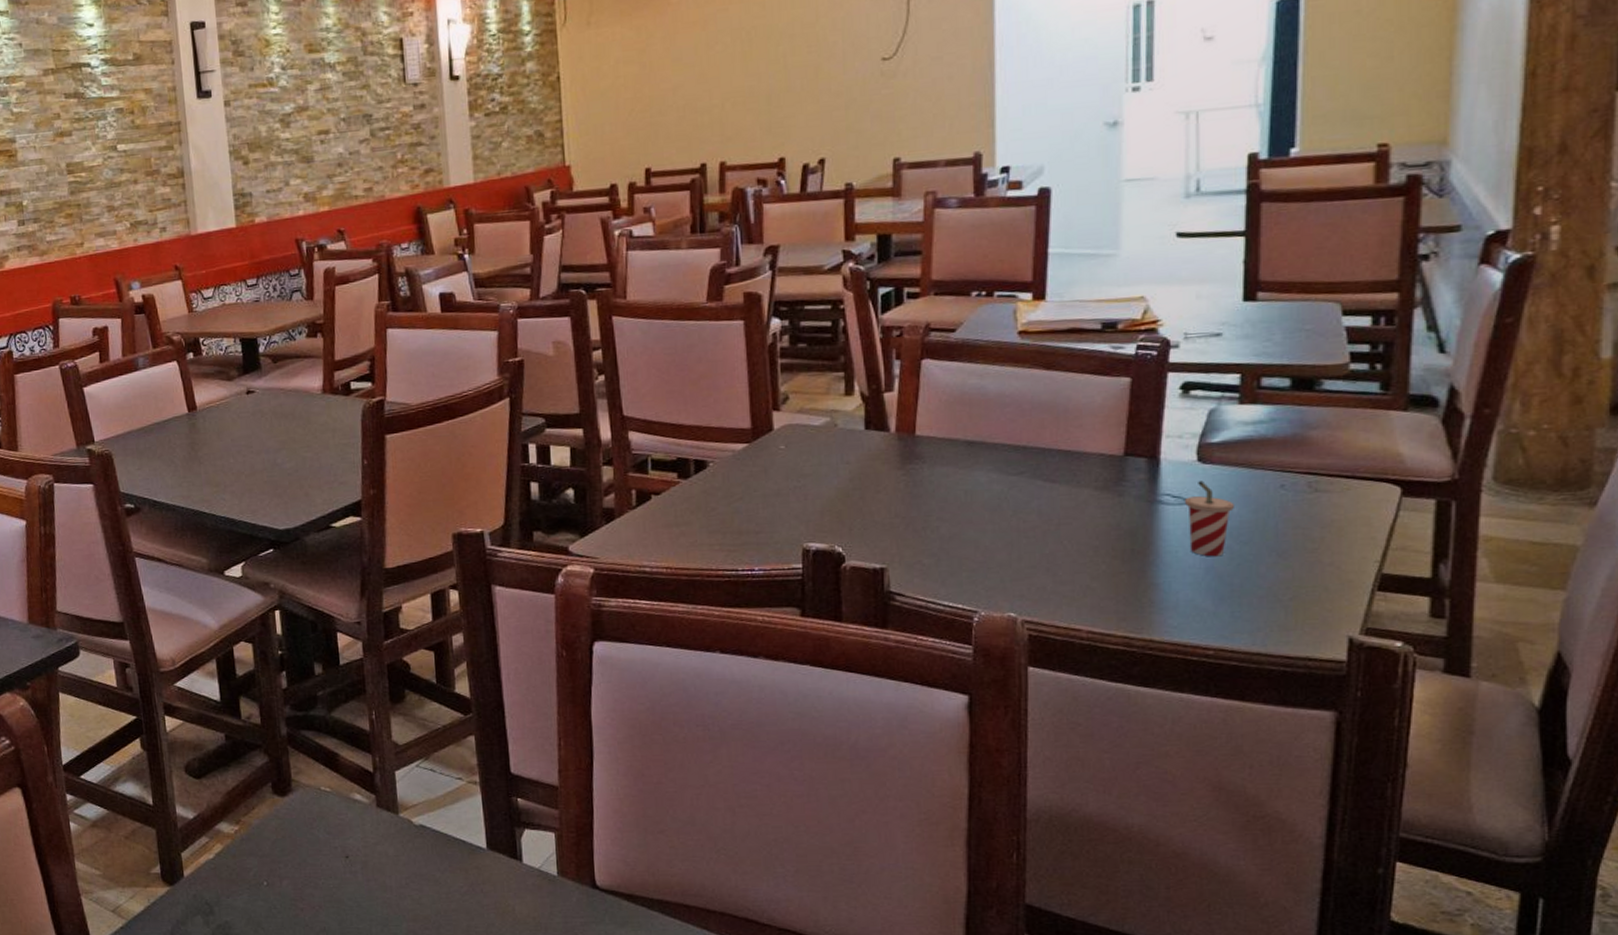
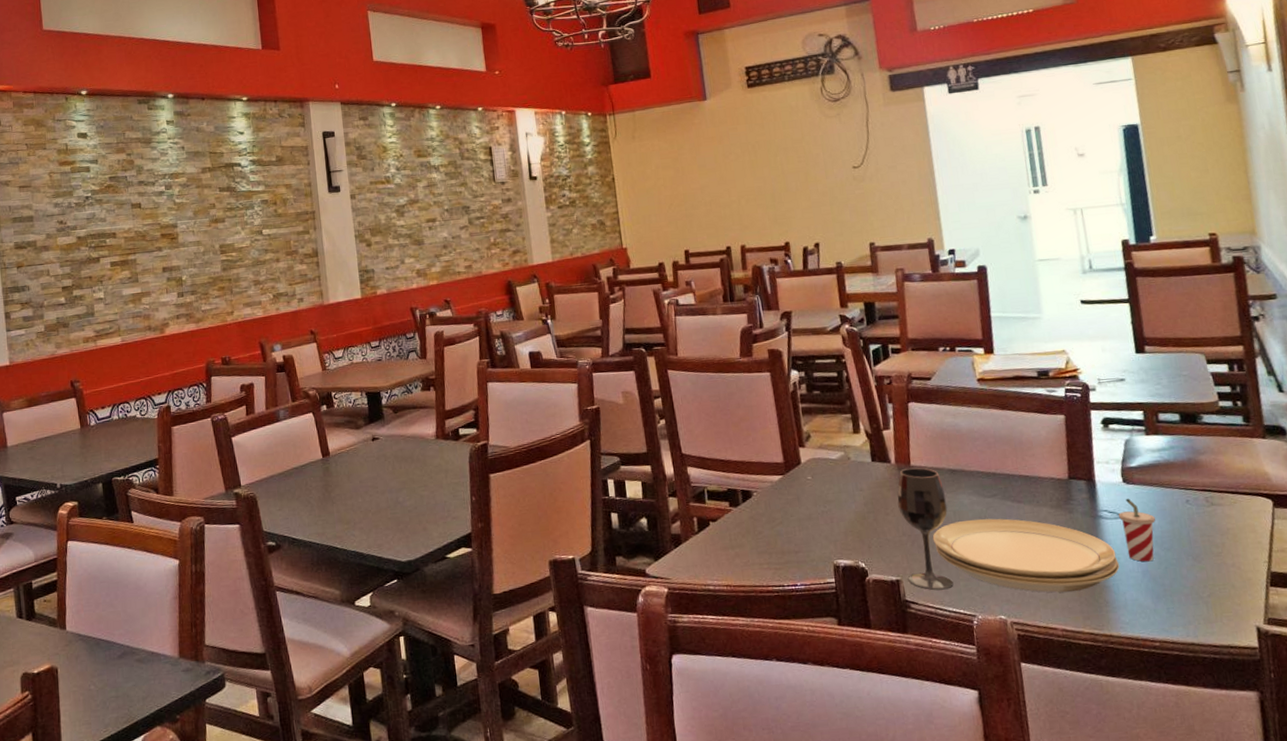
wine glass: none [893,437,958,582] -> present [897,467,954,591]
plate: none [933,500,1175,589] -> present [932,518,1120,593]

